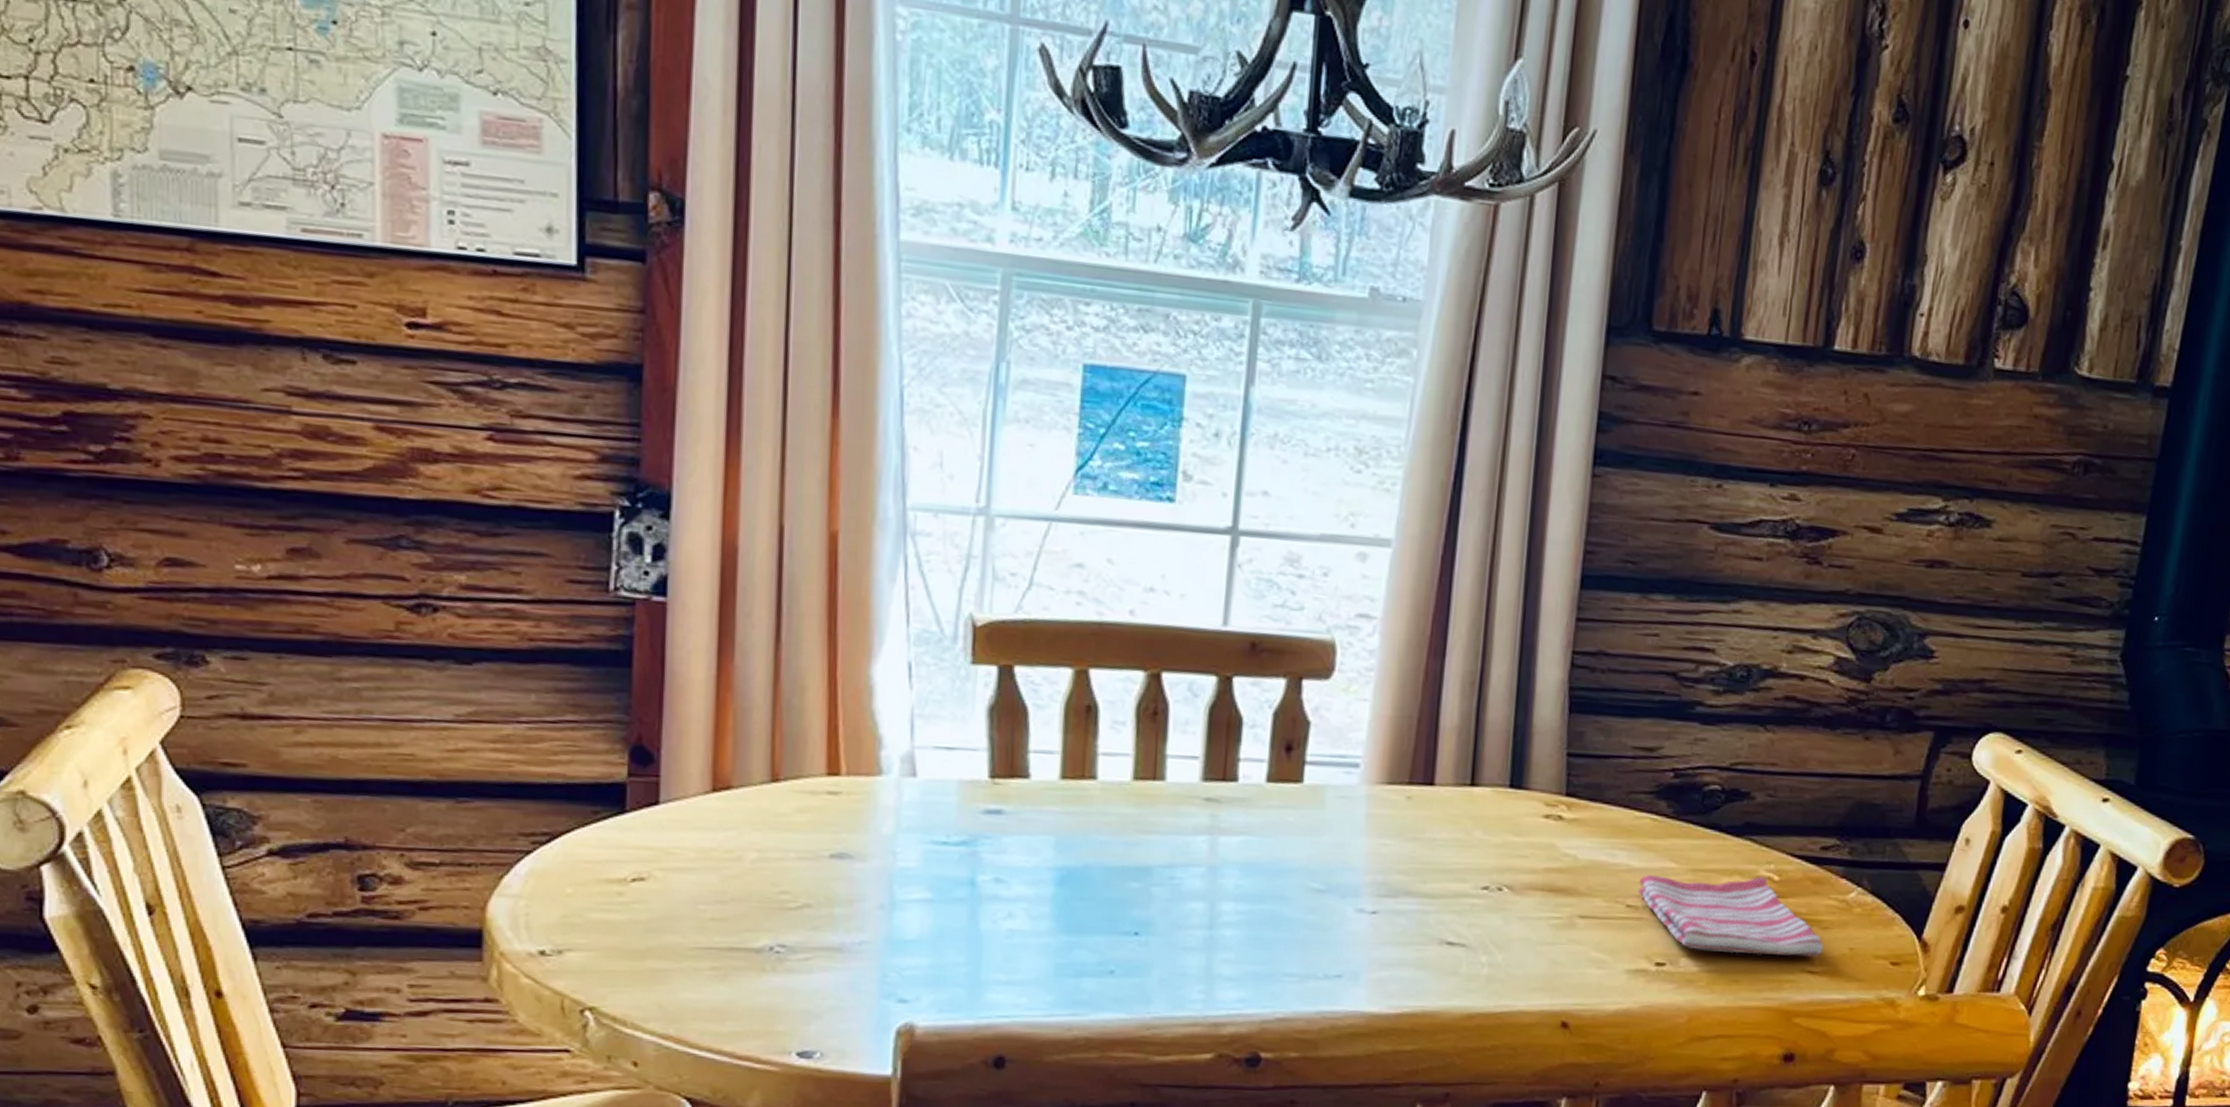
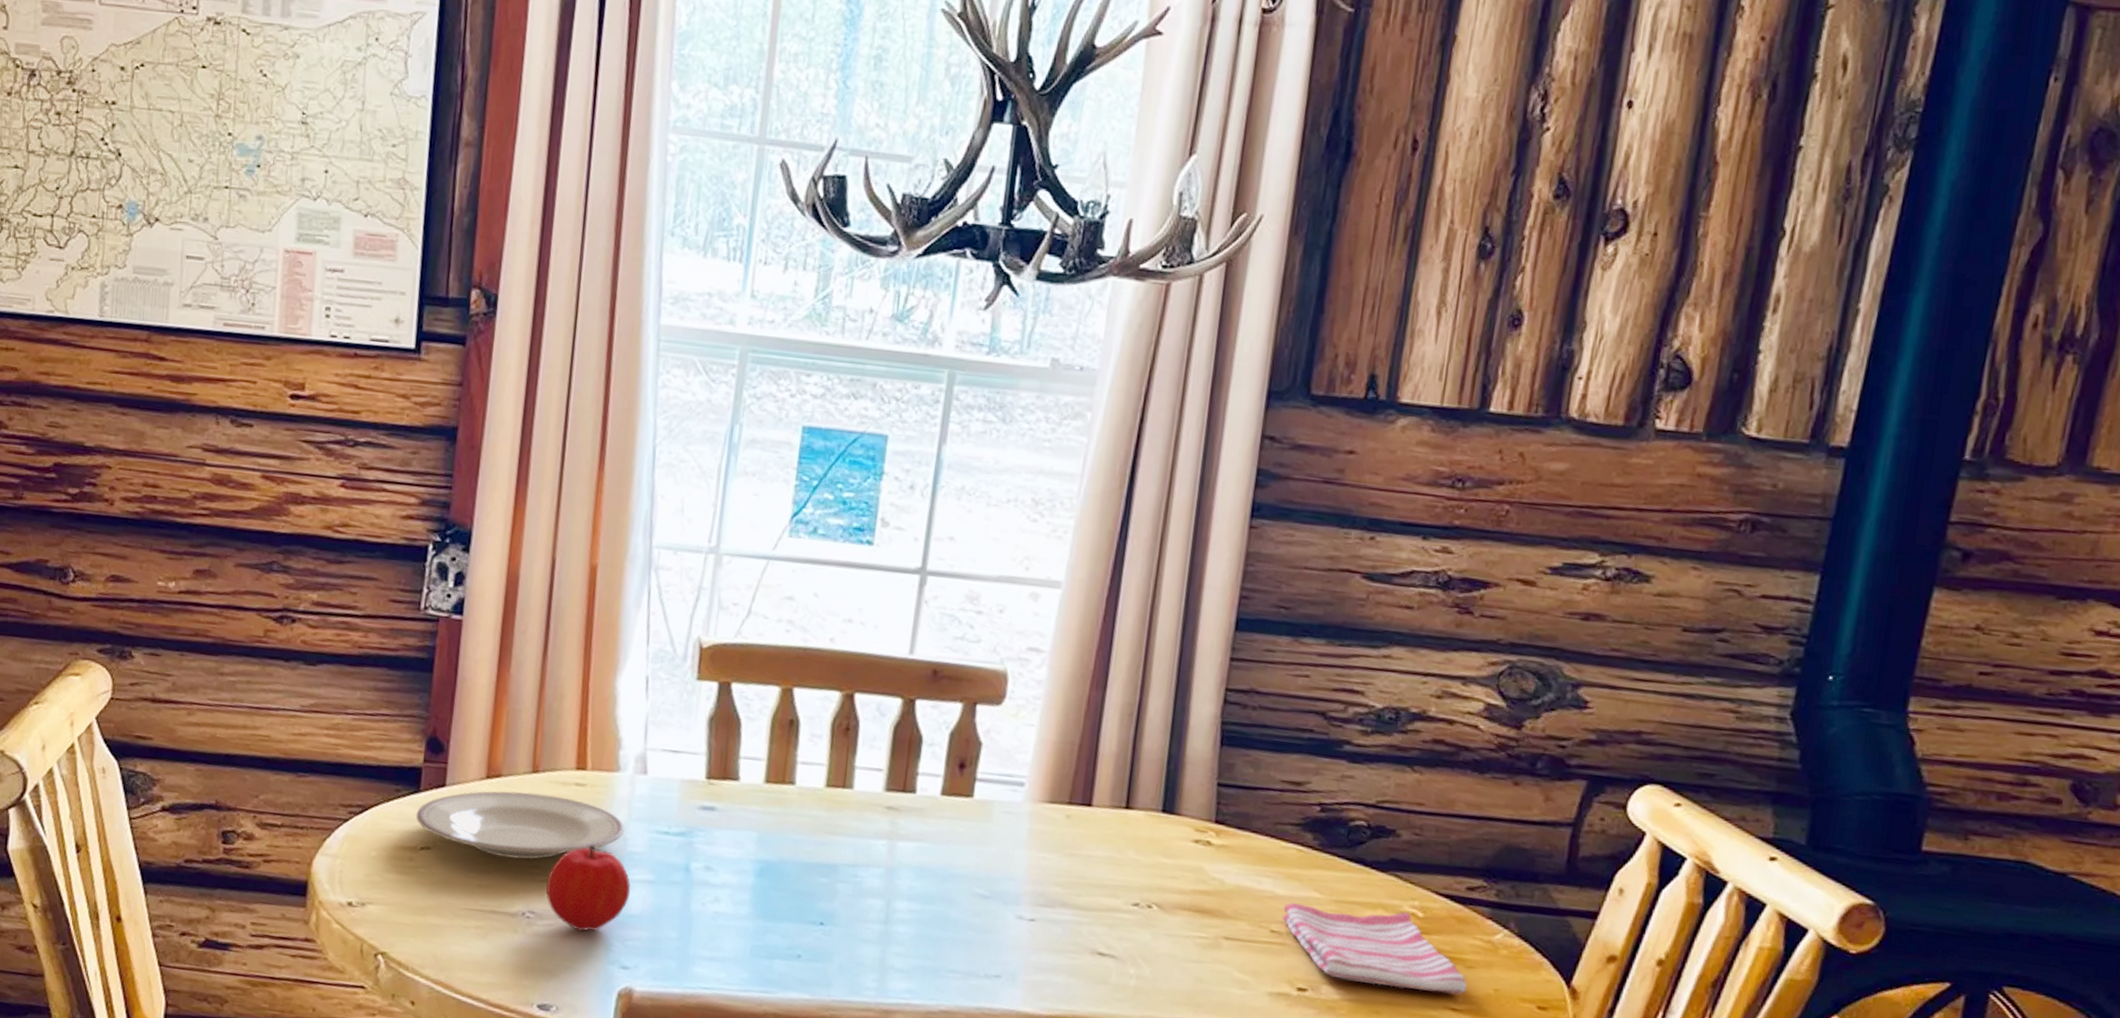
plate: none [622,805,893,886] -> present [415,791,625,860]
fruit: none [798,863,905,964] -> present [546,845,631,932]

